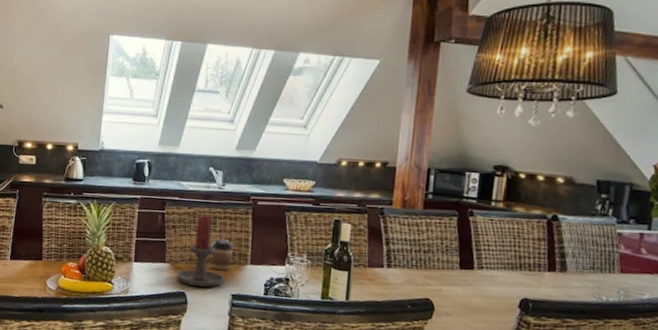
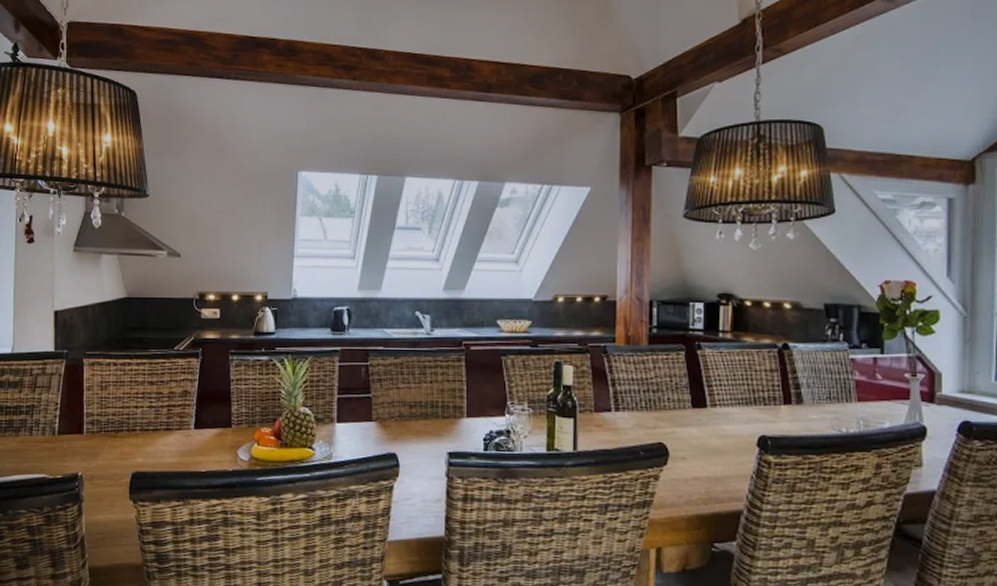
candle holder: present [176,215,225,287] -> none [385,365,439,446]
coffee cup: present [211,238,234,270] -> none [422,389,448,425]

